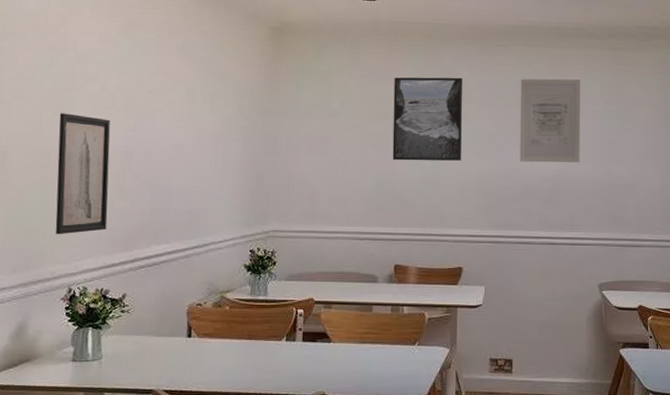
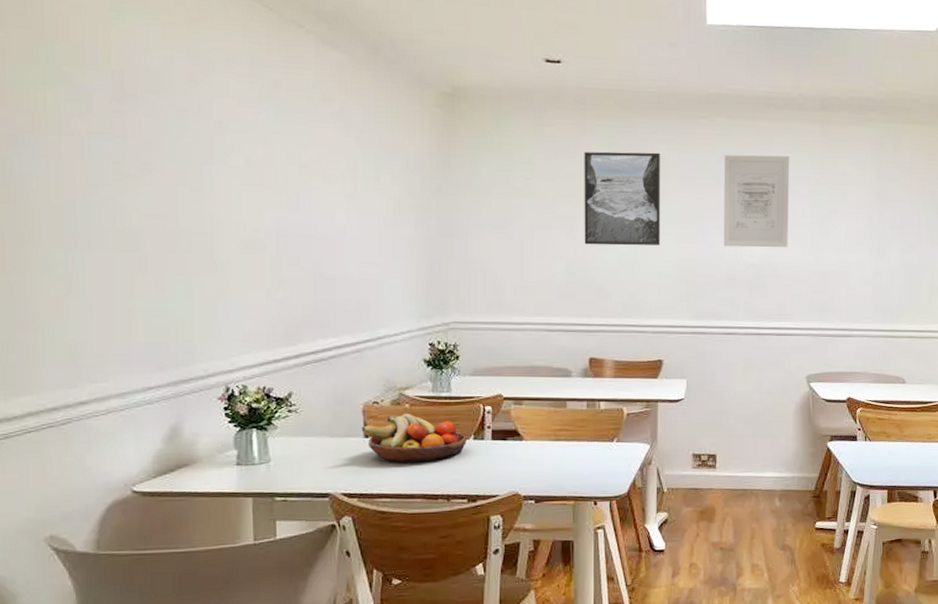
wall art: present [55,113,110,235] -> none [198,190,265,328]
fruit bowl: none [185,316,279,362] -> present [361,414,466,463]

